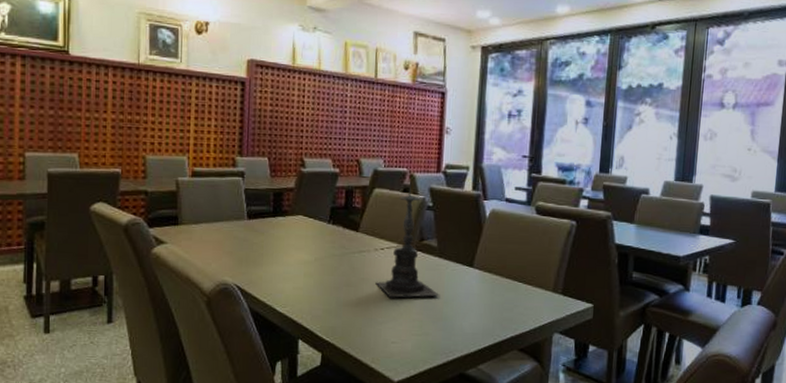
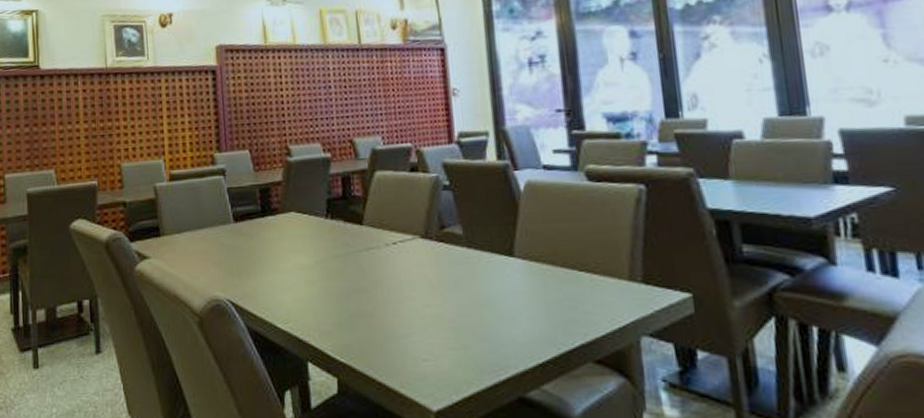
candle holder: present [375,181,440,298] -> none [392,158,477,303]

